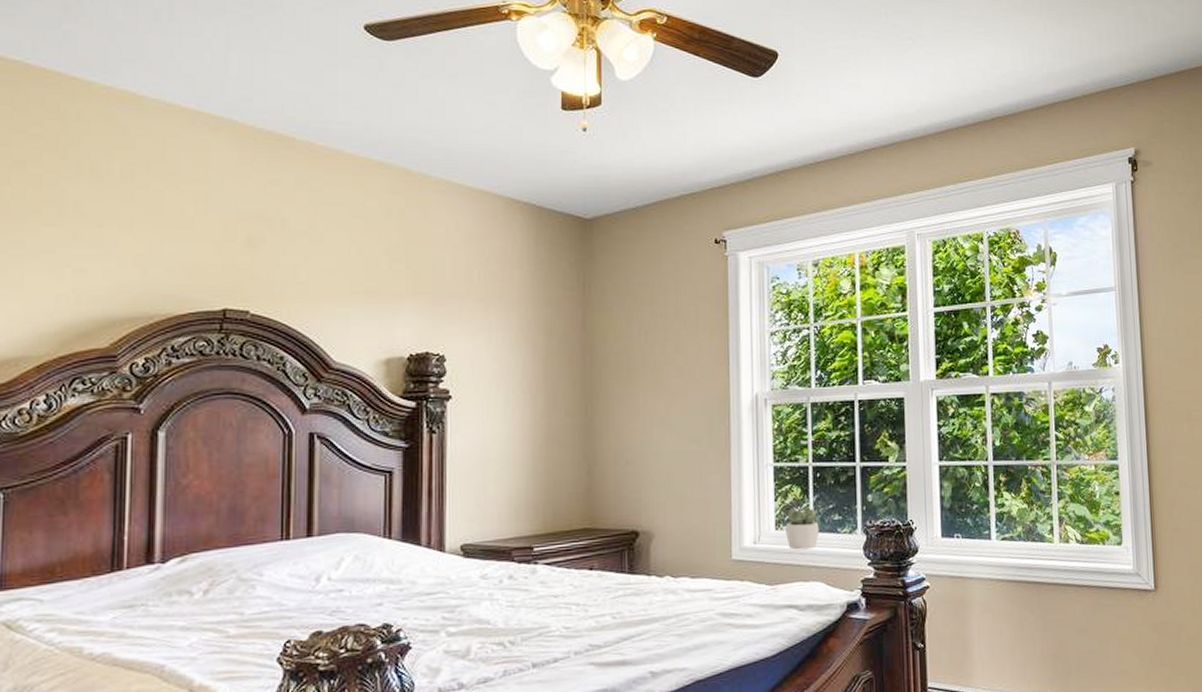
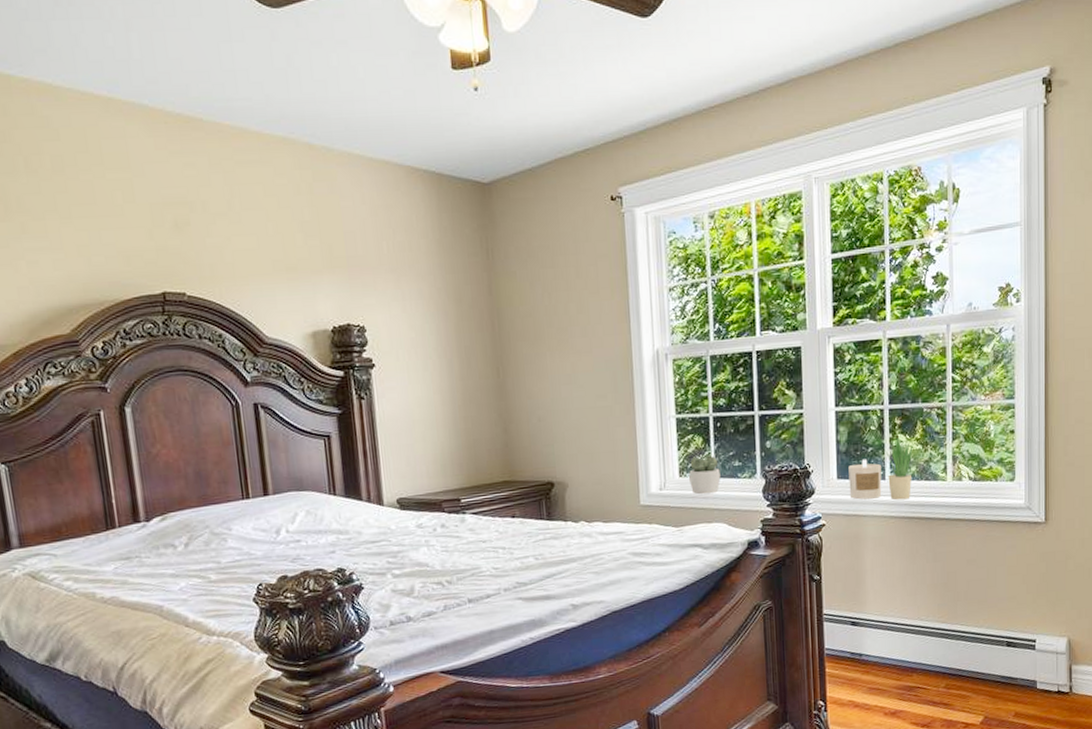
candle: none [953,517,988,561] -> present [848,459,882,500]
potted plant: none [991,492,1019,562] -> present [886,434,913,501]

